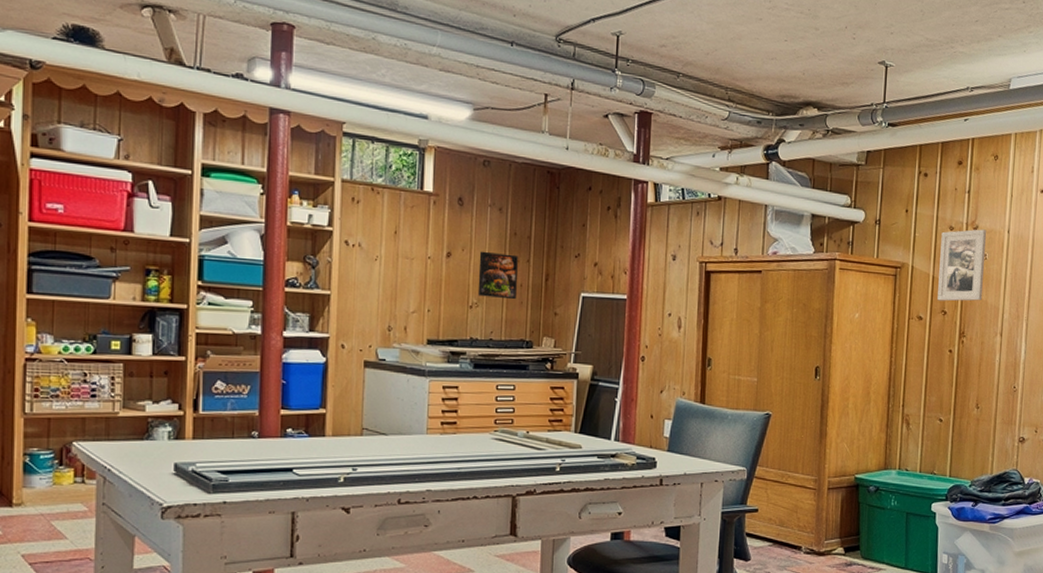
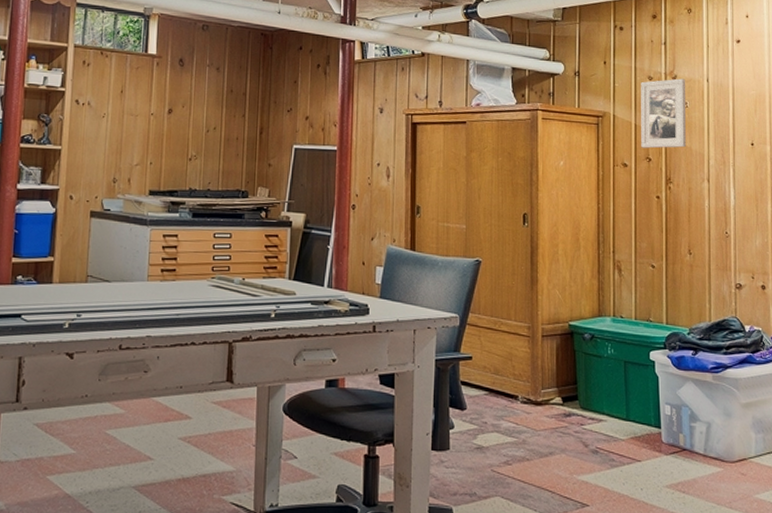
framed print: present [477,251,518,300] -> none [196,107,234,152]

